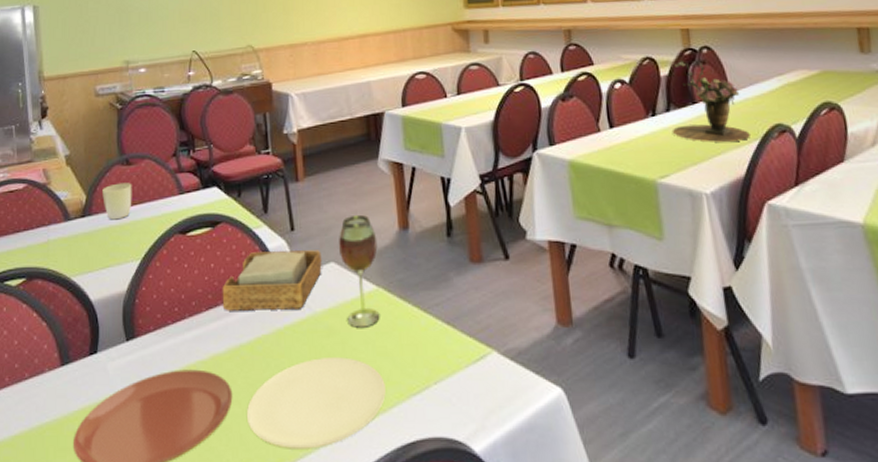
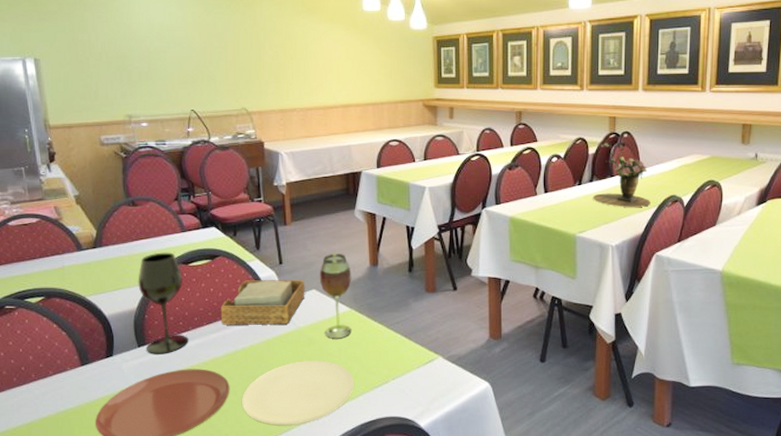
cup: present [102,183,132,220] -> none [111,221,139,251]
wineglass: none [129,219,185,350] -> present [137,252,189,354]

